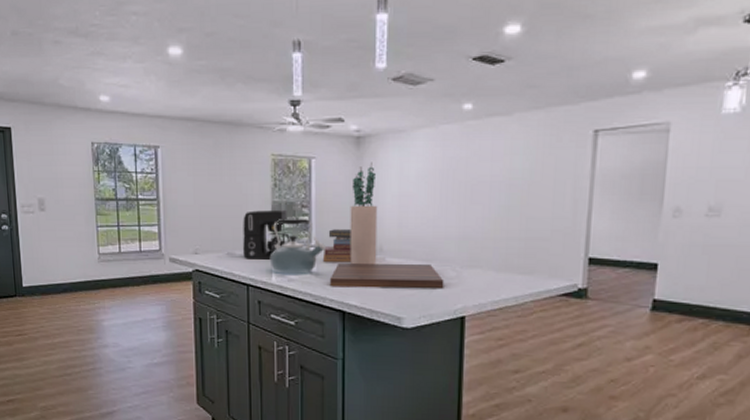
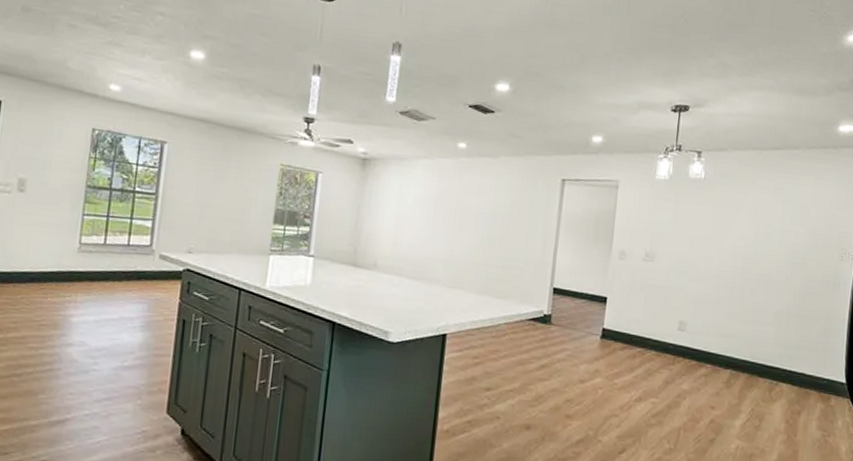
coffee maker: present [243,209,290,260] -> none [239,215,289,265]
kettle: present [269,218,325,275] -> none [265,225,323,283]
books: present [322,229,351,262] -> none [319,241,349,275]
cutting board: present [329,263,444,288] -> none [323,275,431,306]
vase: present [349,162,378,265] -> none [344,183,378,279]

